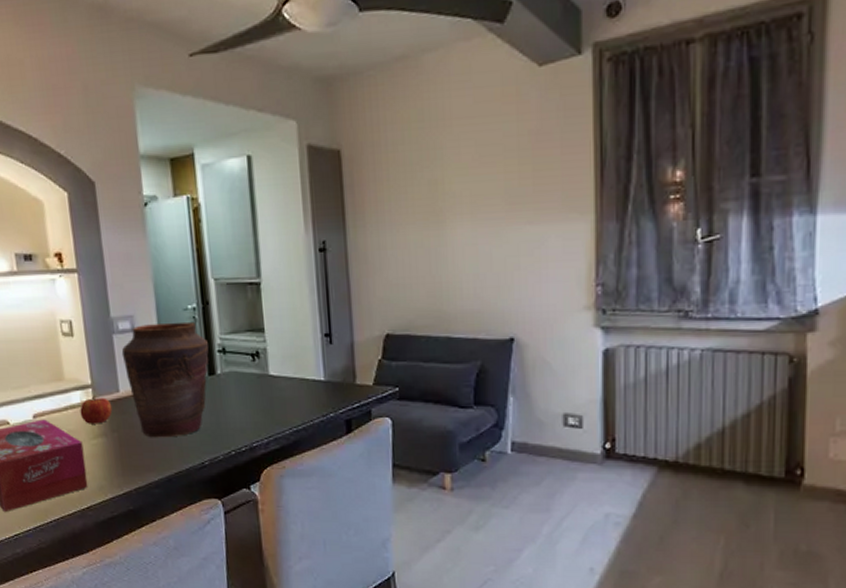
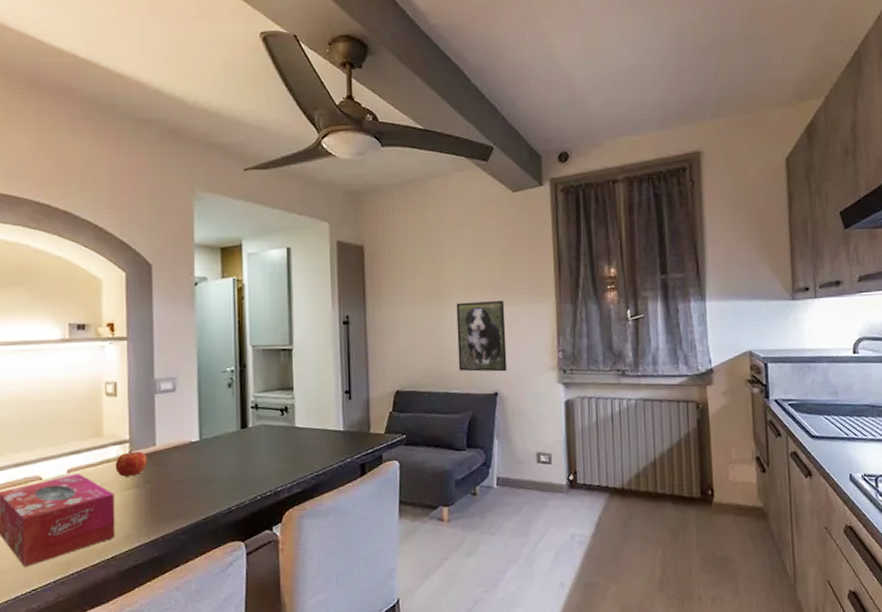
vase: present [121,321,209,438] -> none [161,382,243,487]
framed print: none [460,219,527,312] -> present [456,301,507,372]

